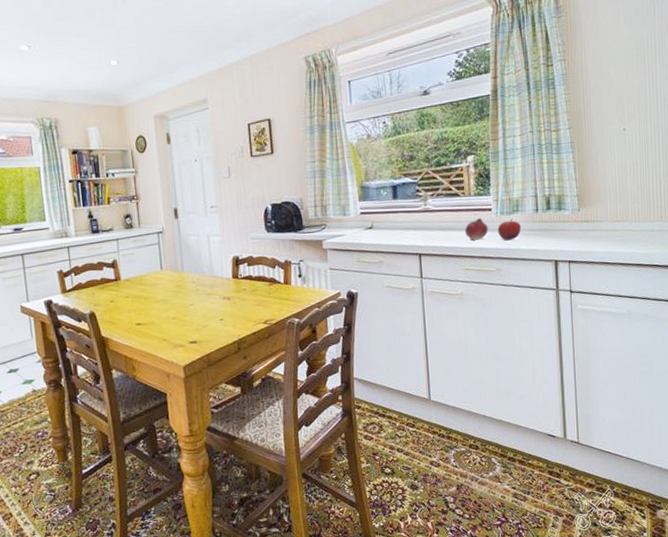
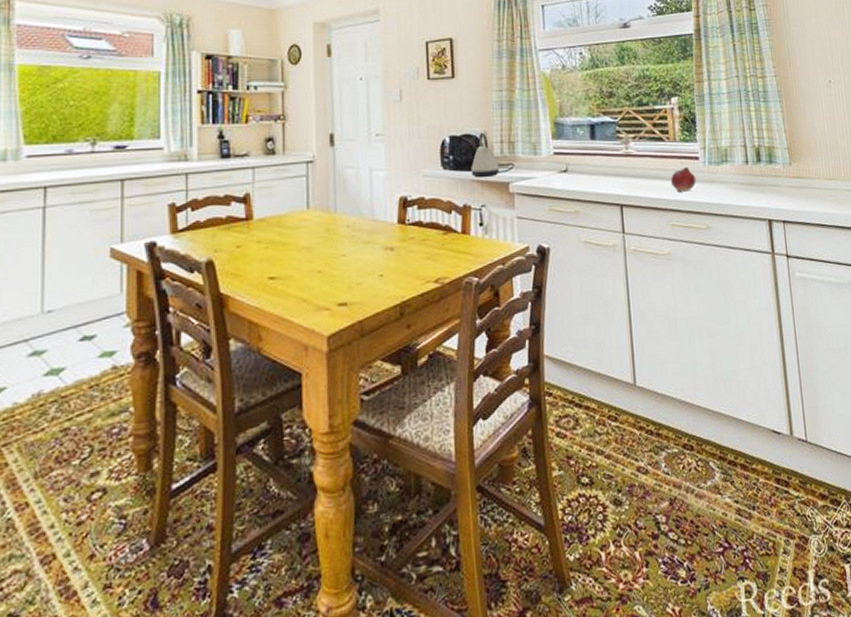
kettle: none [290,199,314,238] -> present [471,132,499,178]
fruit: present [497,219,522,241] -> none [706,170,732,194]

